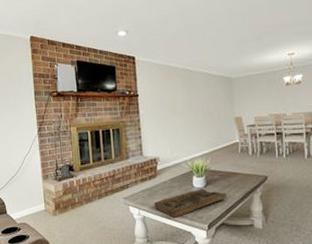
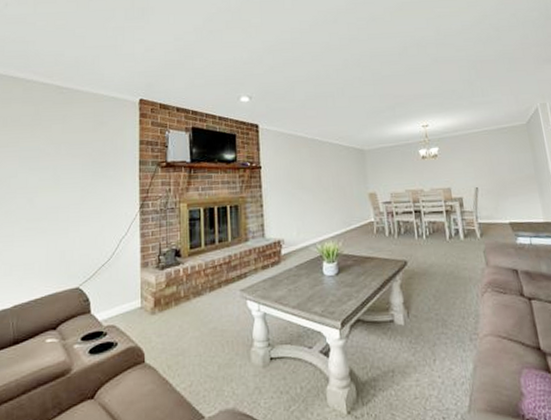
decorative tray: present [154,188,227,218] -> none [277,276,363,314]

